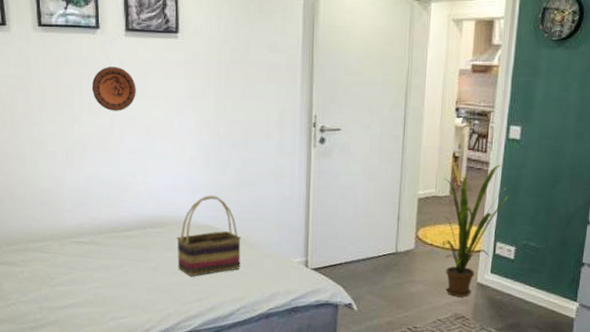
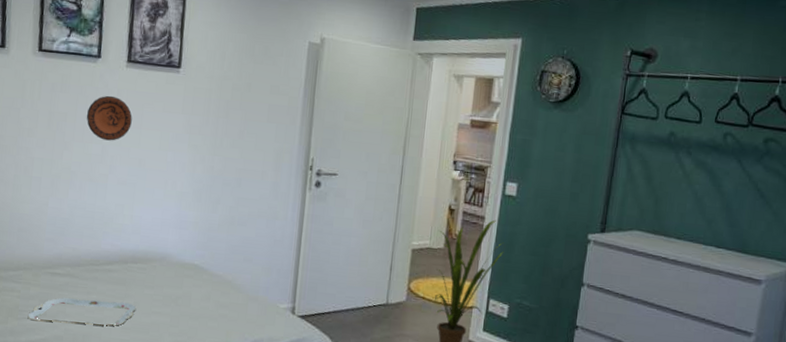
serving tray: none [59,264,159,288] -> present [27,297,137,326]
woven basket: present [177,195,241,277] -> none [157,232,227,318]

